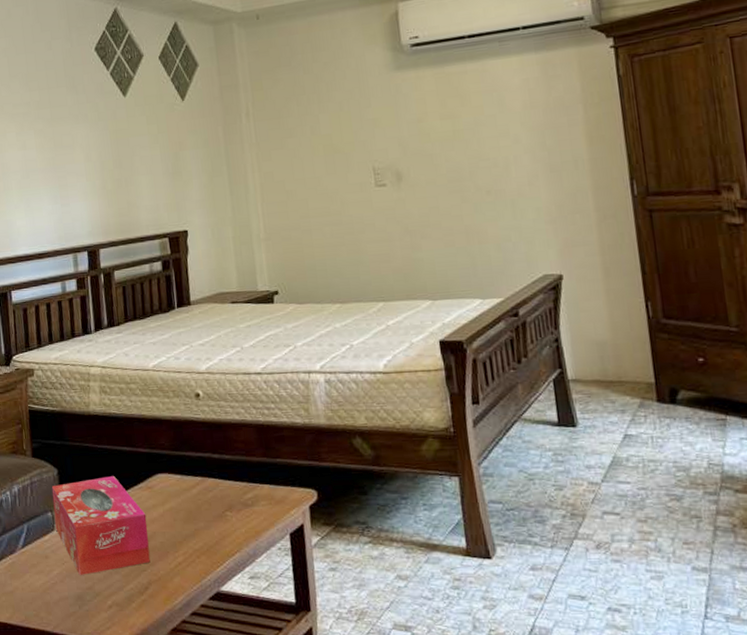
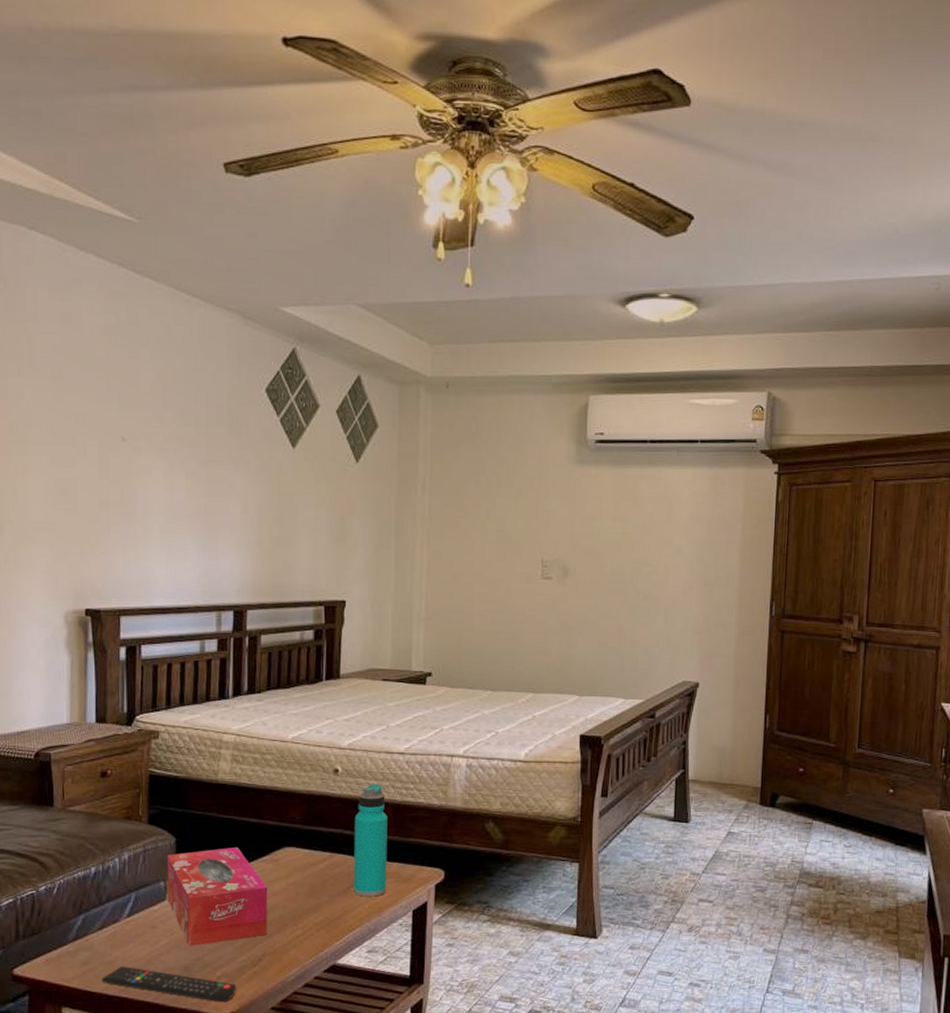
remote control: none [5,596,127,632] -> present [101,966,236,1003]
water bottle: none [221,405,261,521] -> present [354,784,387,897]

